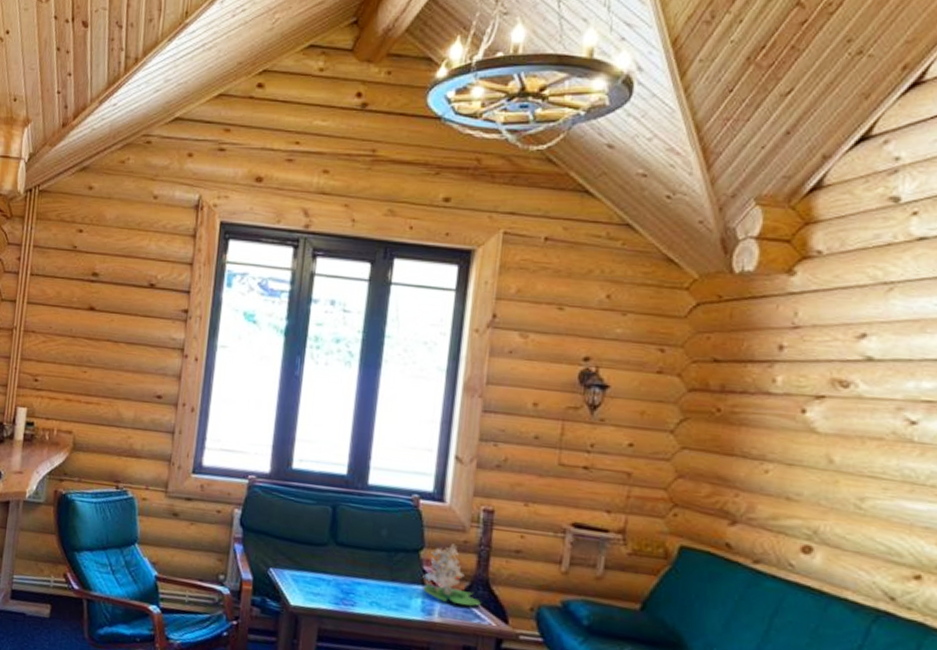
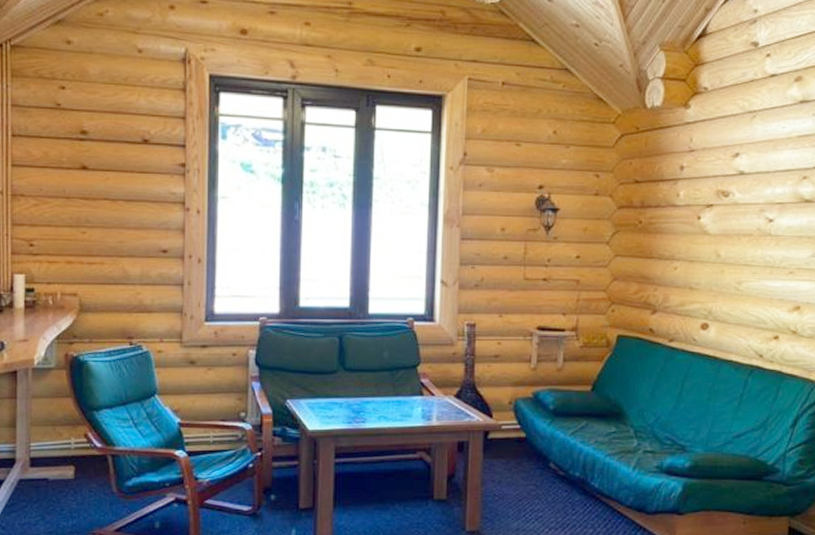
potted flower: present [422,543,481,606] -> none [421,356,470,408]

